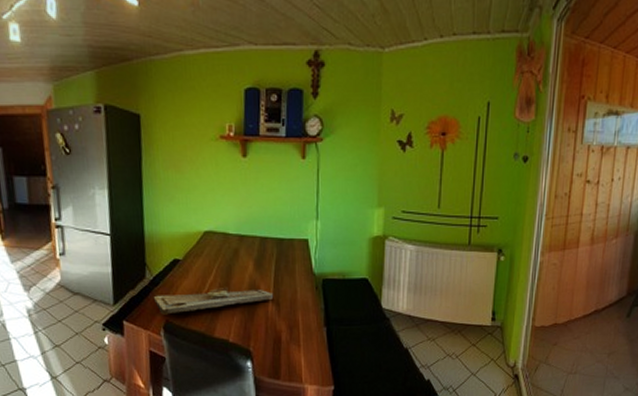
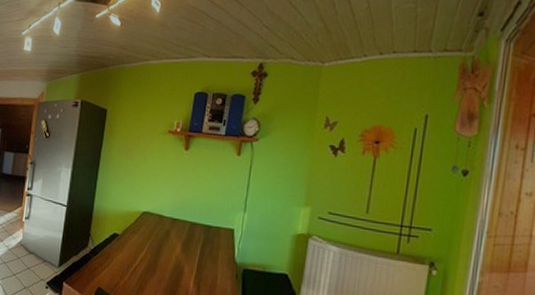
cutting board: present [154,286,274,315] -> none [92,263,196,283]

